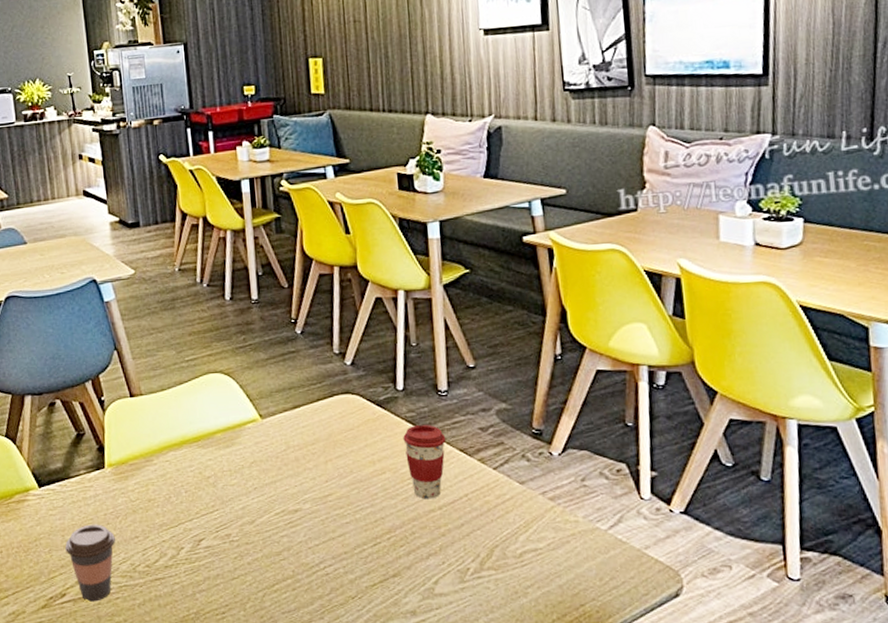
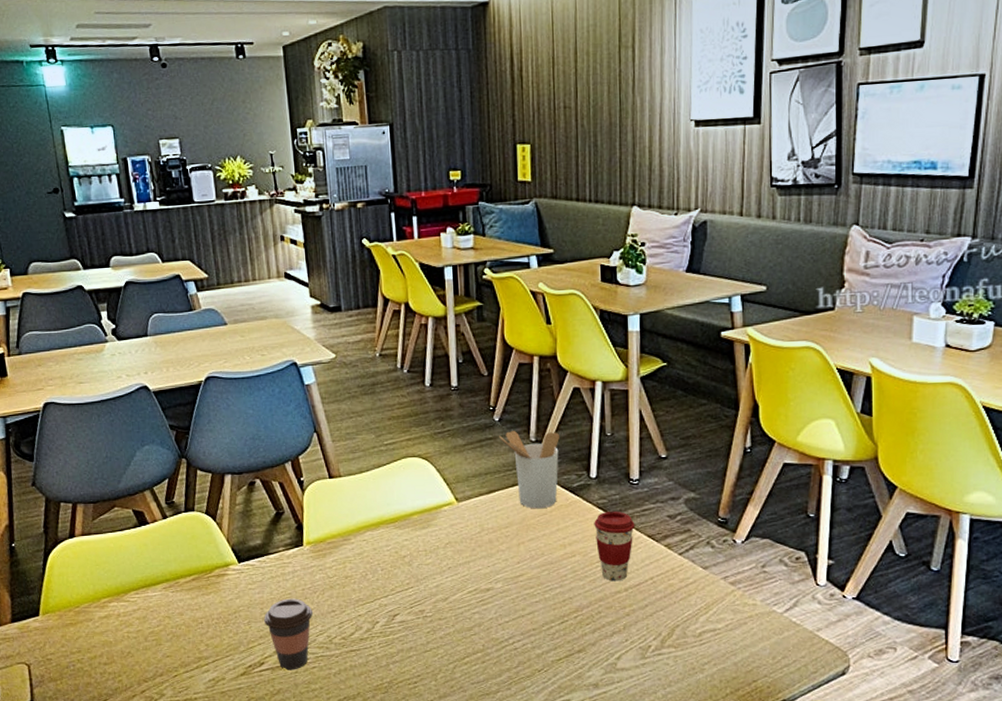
utensil holder: none [302,343,364,424] -> present [499,431,560,509]

